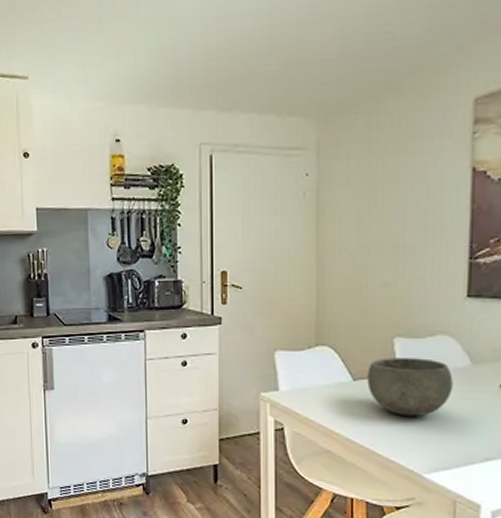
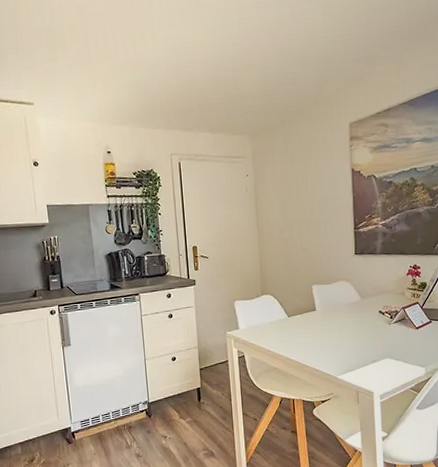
bowl: present [367,358,453,416] -> none [297,297,351,338]

